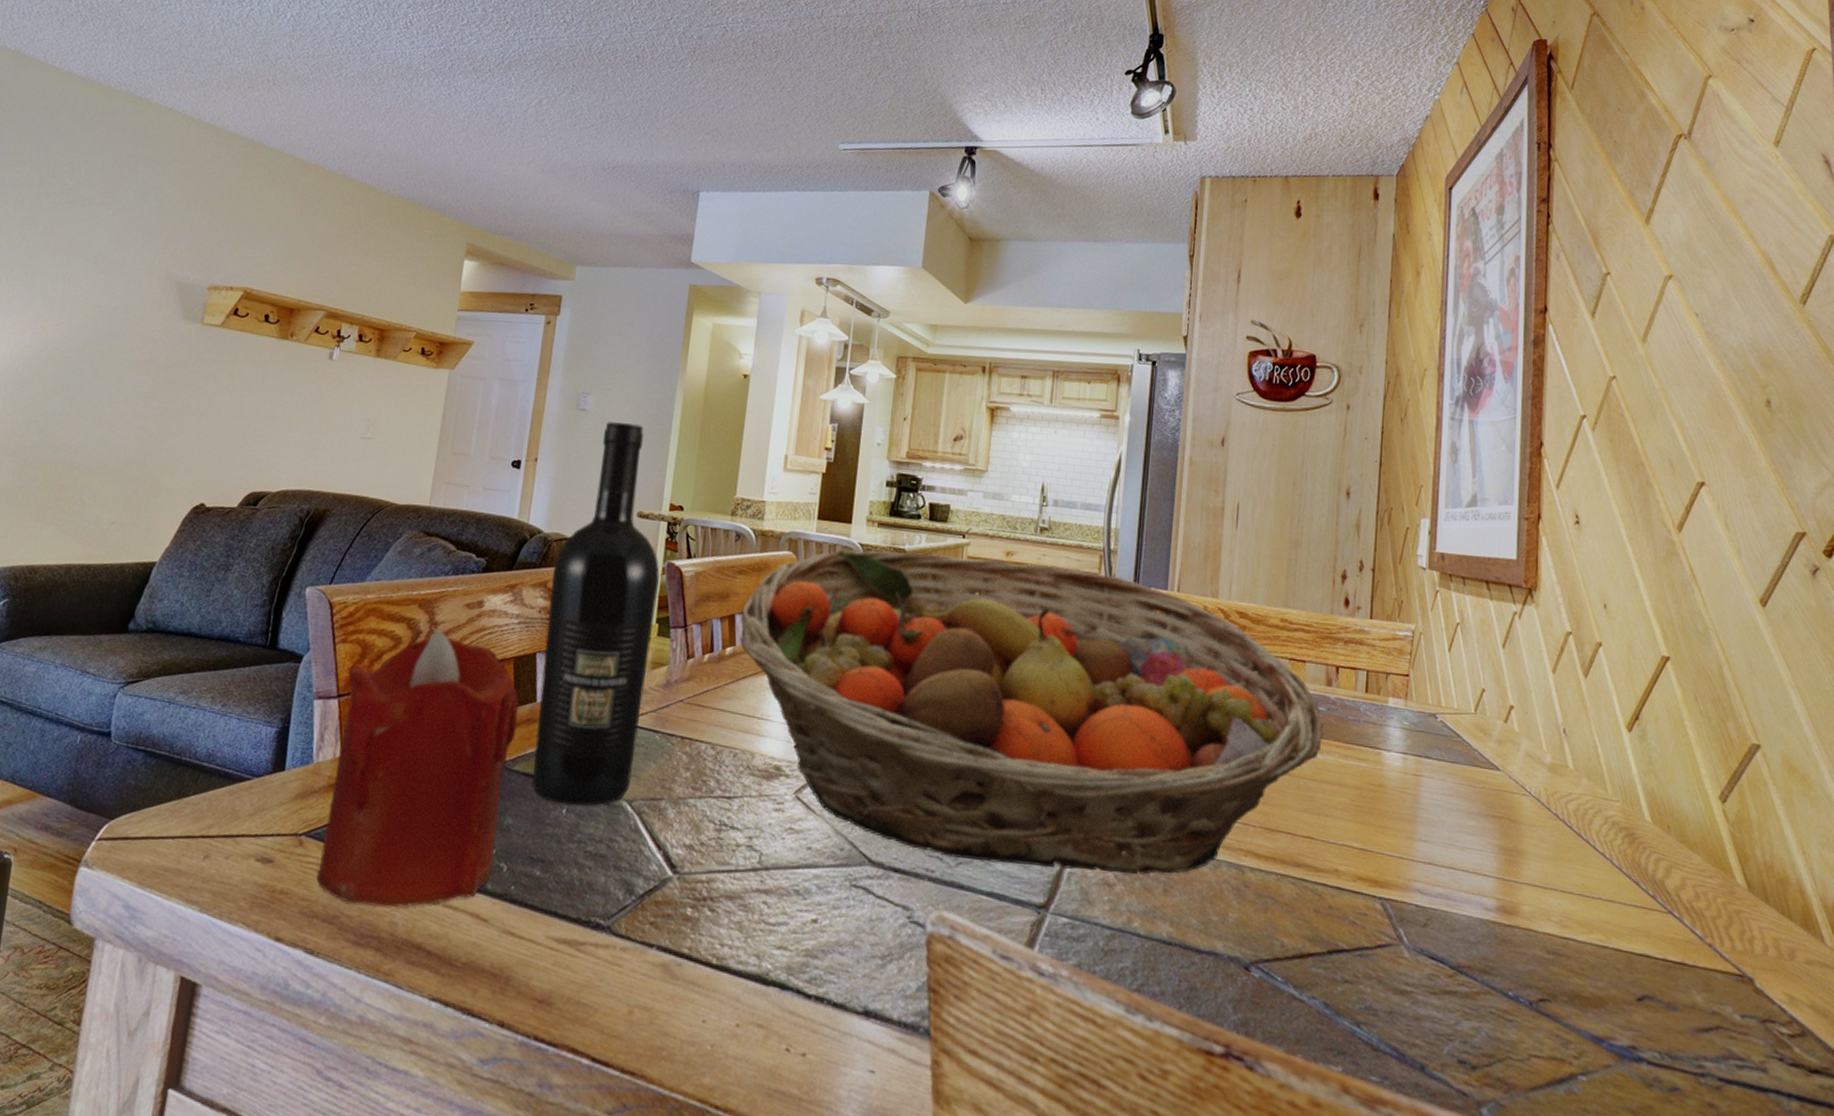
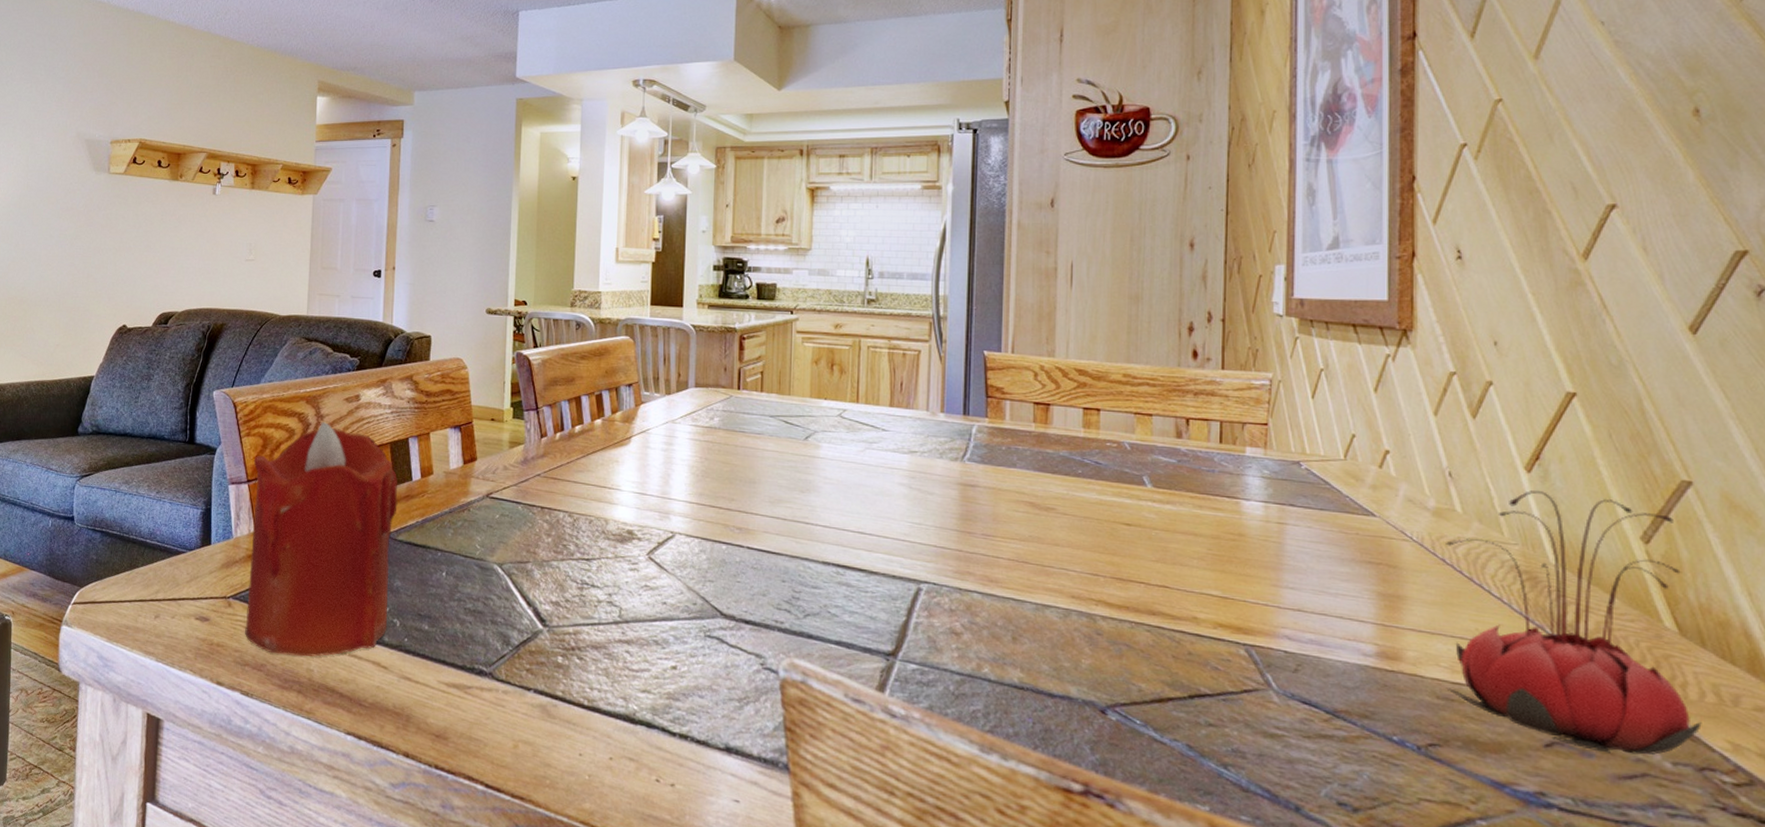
wine bottle: present [532,422,660,806] -> none [414,230,511,569]
fruit basket: present [739,549,1323,875] -> none [586,330,1174,624]
flower: none [1556,749,1765,1008] -> present [1446,490,1702,755]

